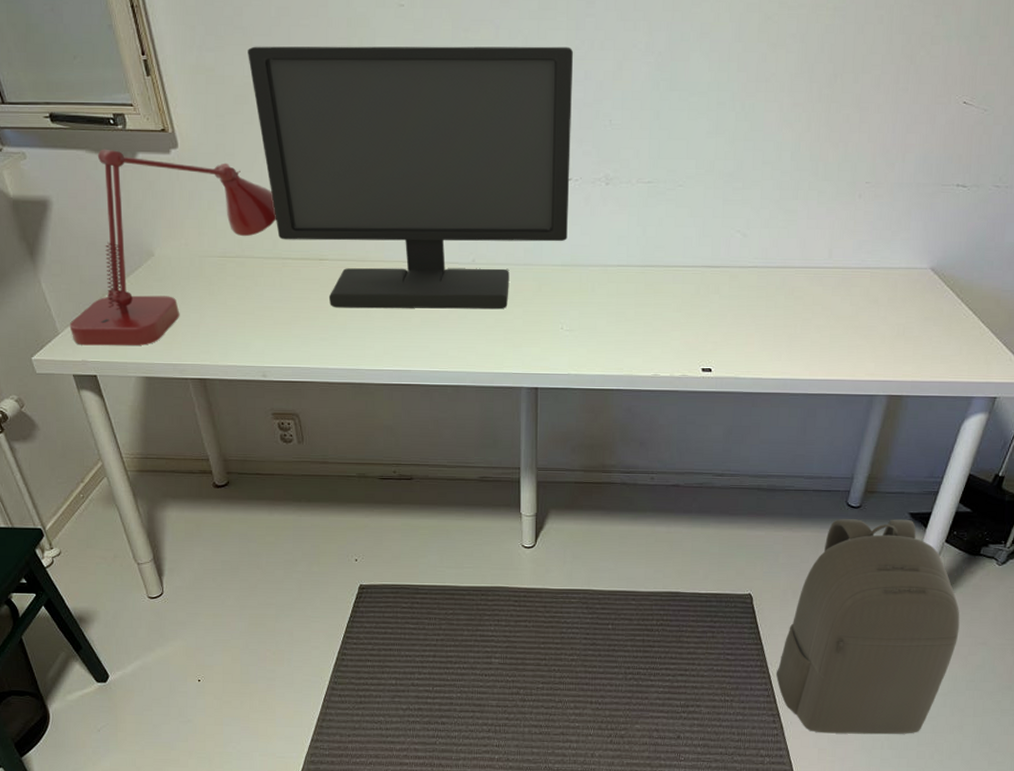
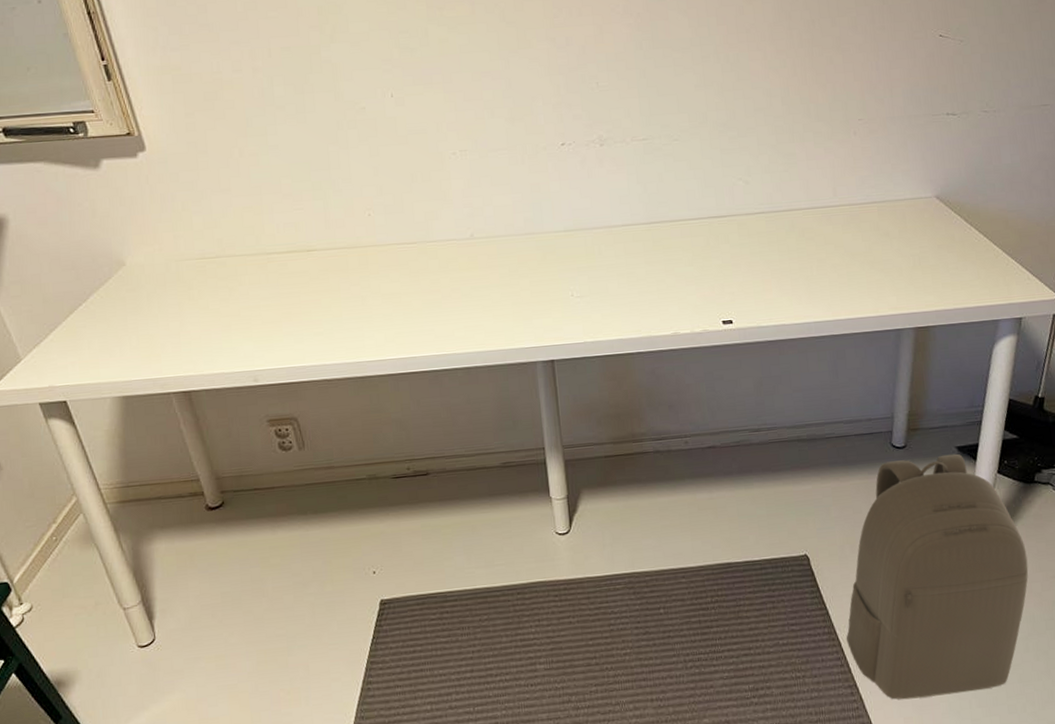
desk lamp: present [69,149,277,346] -> none [33,158,258,370]
computer monitor: present [248,46,573,309] -> none [215,15,567,300]

